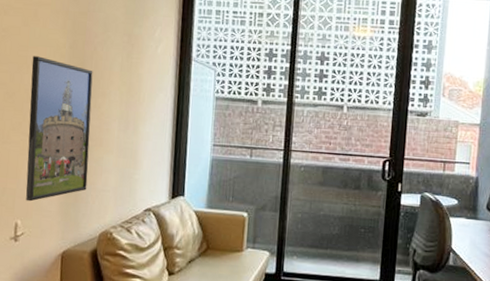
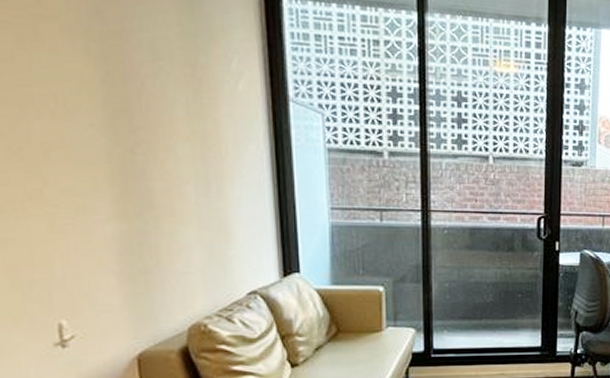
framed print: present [25,56,93,202] -> none [42,93,161,294]

